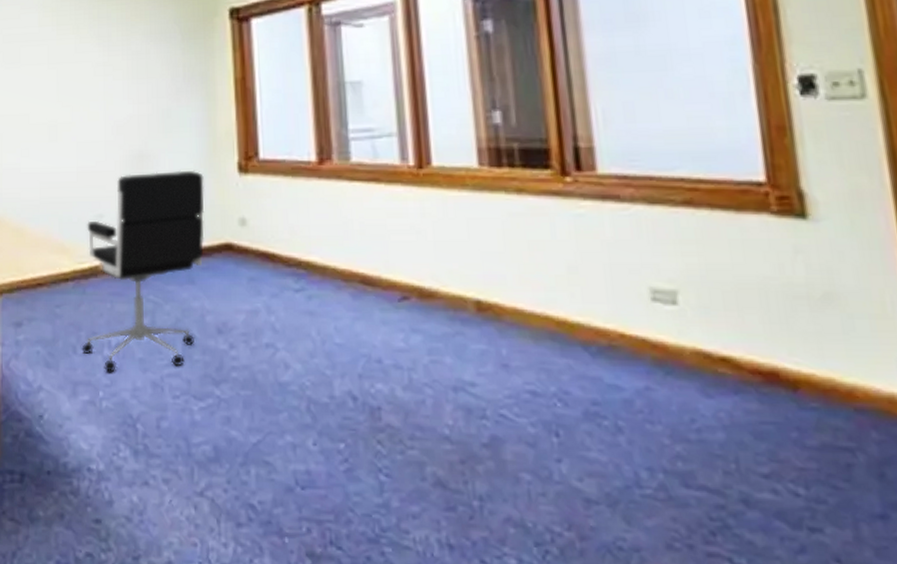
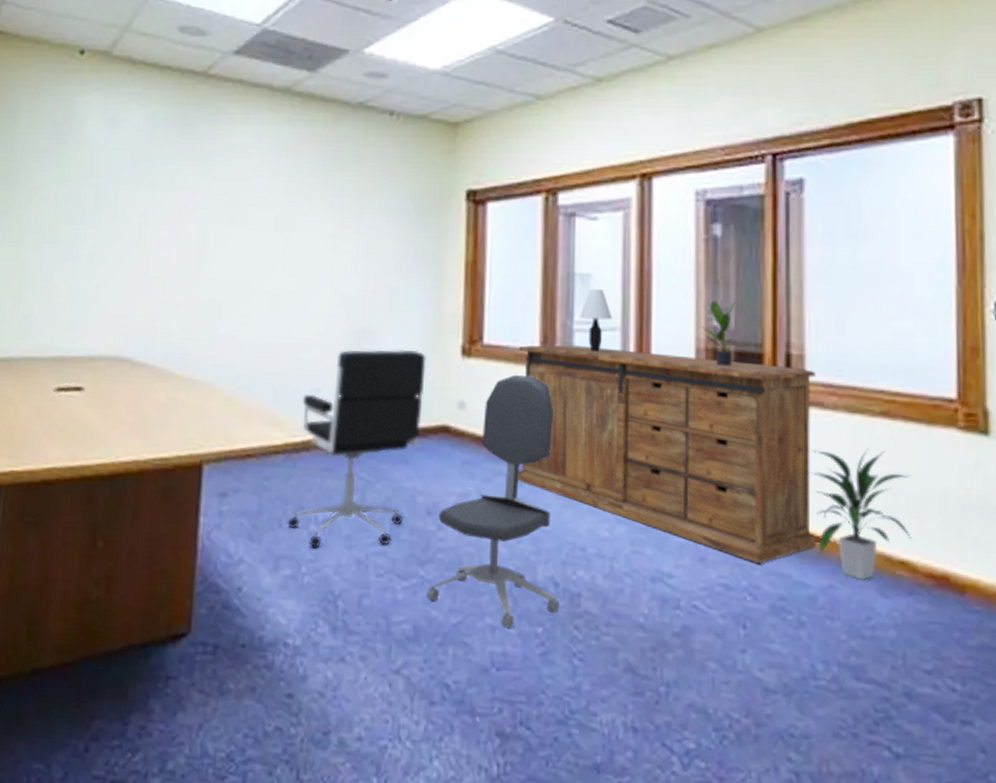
office chair: none [224,187,361,445] -> present [427,374,560,628]
sideboard: none [295,154,626,368] -> present [518,344,815,564]
table lamp: none [354,96,388,160] -> present [580,289,613,353]
potted plant: none [483,98,520,165] -> present [703,300,737,367]
indoor plant: none [609,240,732,380] -> present [808,449,912,581]

